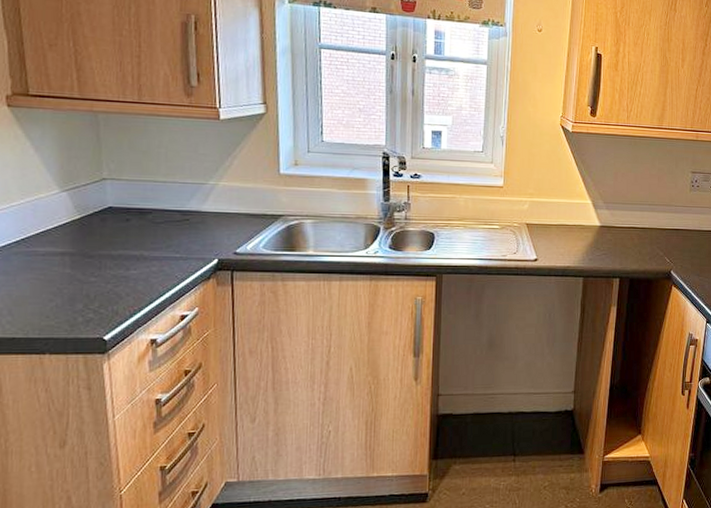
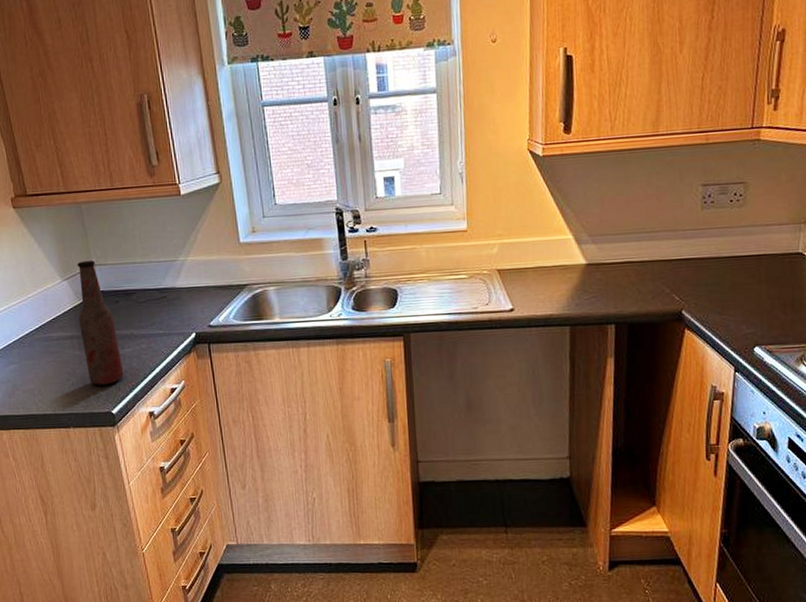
bottle: none [75,173,126,308] -> present [77,260,124,385]

